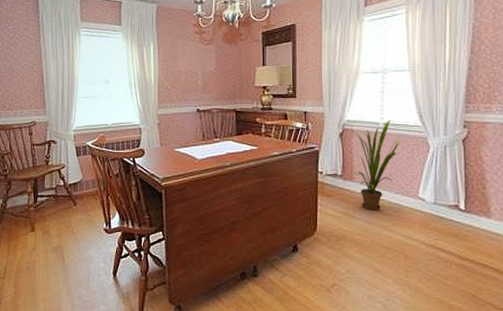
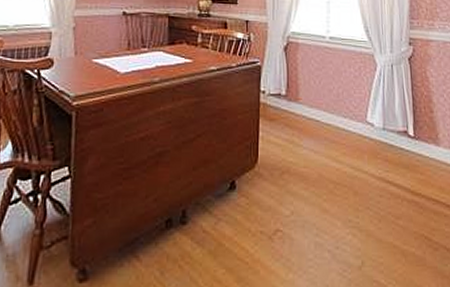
house plant: present [352,119,404,211] -> none [297,33,351,138]

